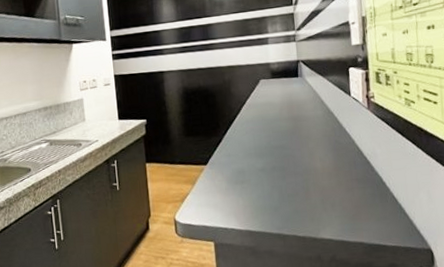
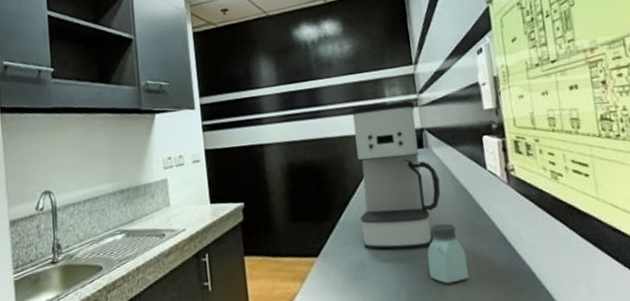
coffee maker: none [239,37,311,160] -> present [351,101,441,249]
saltshaker: none [296,140,330,189] -> present [427,223,469,284]

